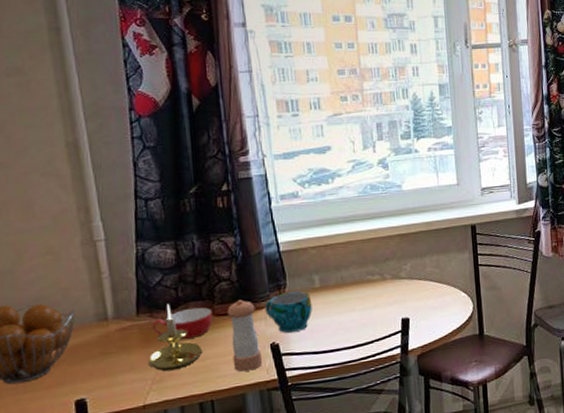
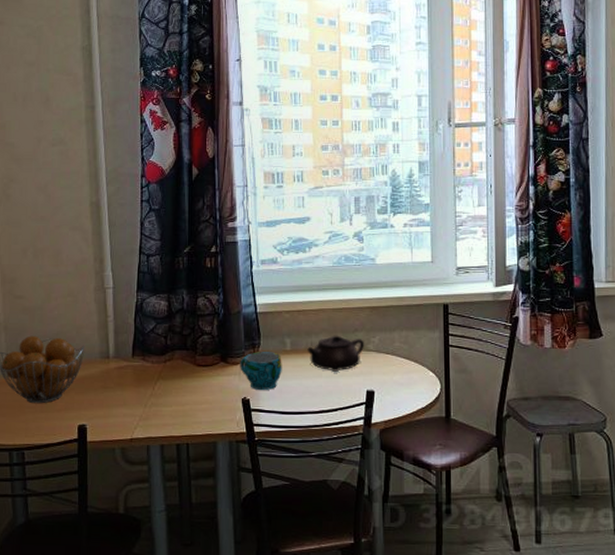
candle holder: present [148,303,203,372] -> none [138,349,184,411]
bowl: present [152,307,213,339] -> none [143,356,194,383]
pepper shaker: present [227,300,262,372] -> none [206,354,233,421]
teapot: none [337,266,397,304] -> present [307,335,365,372]

